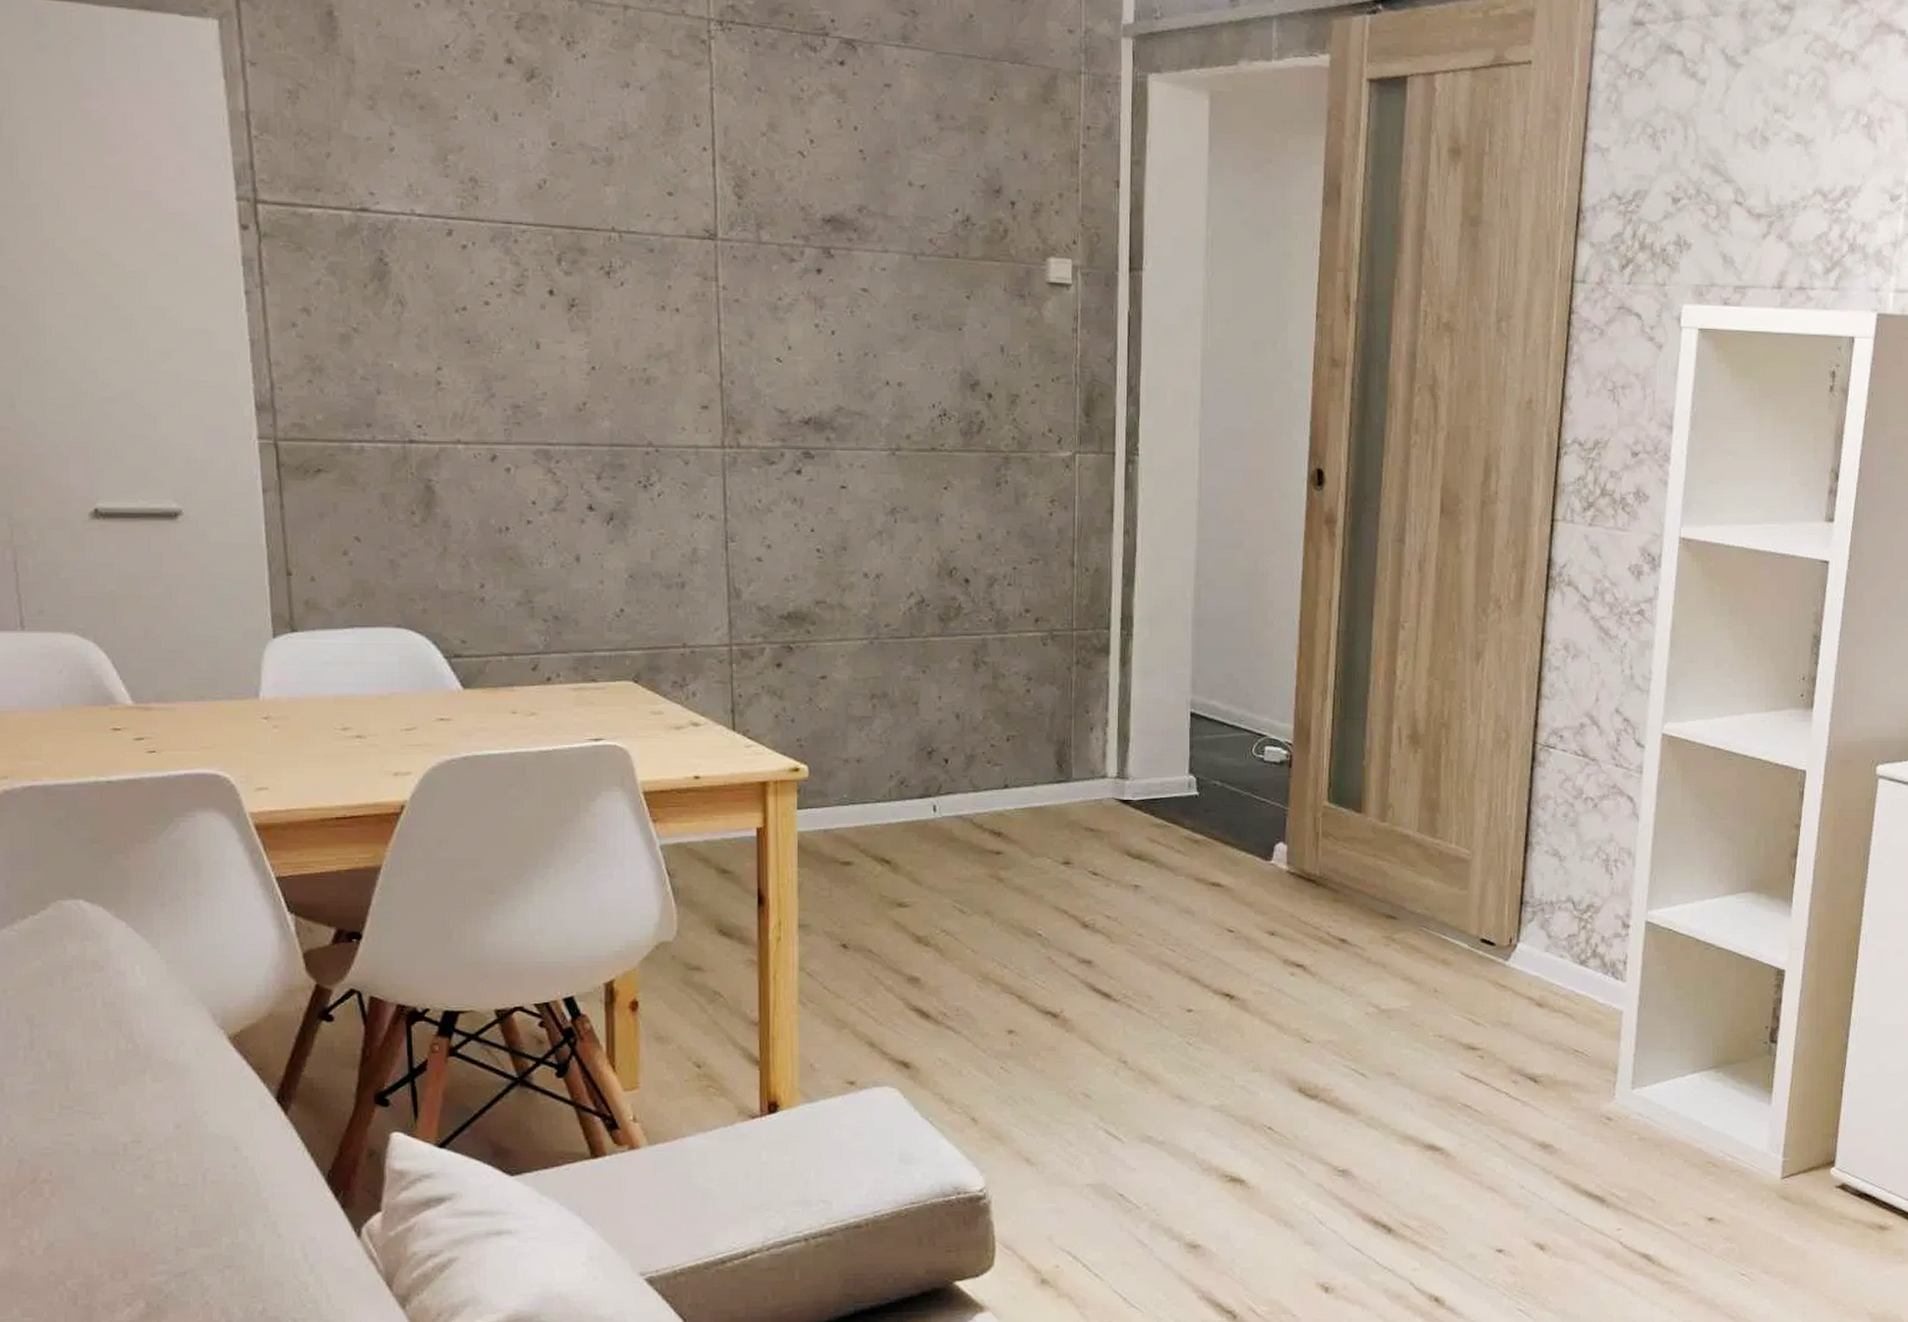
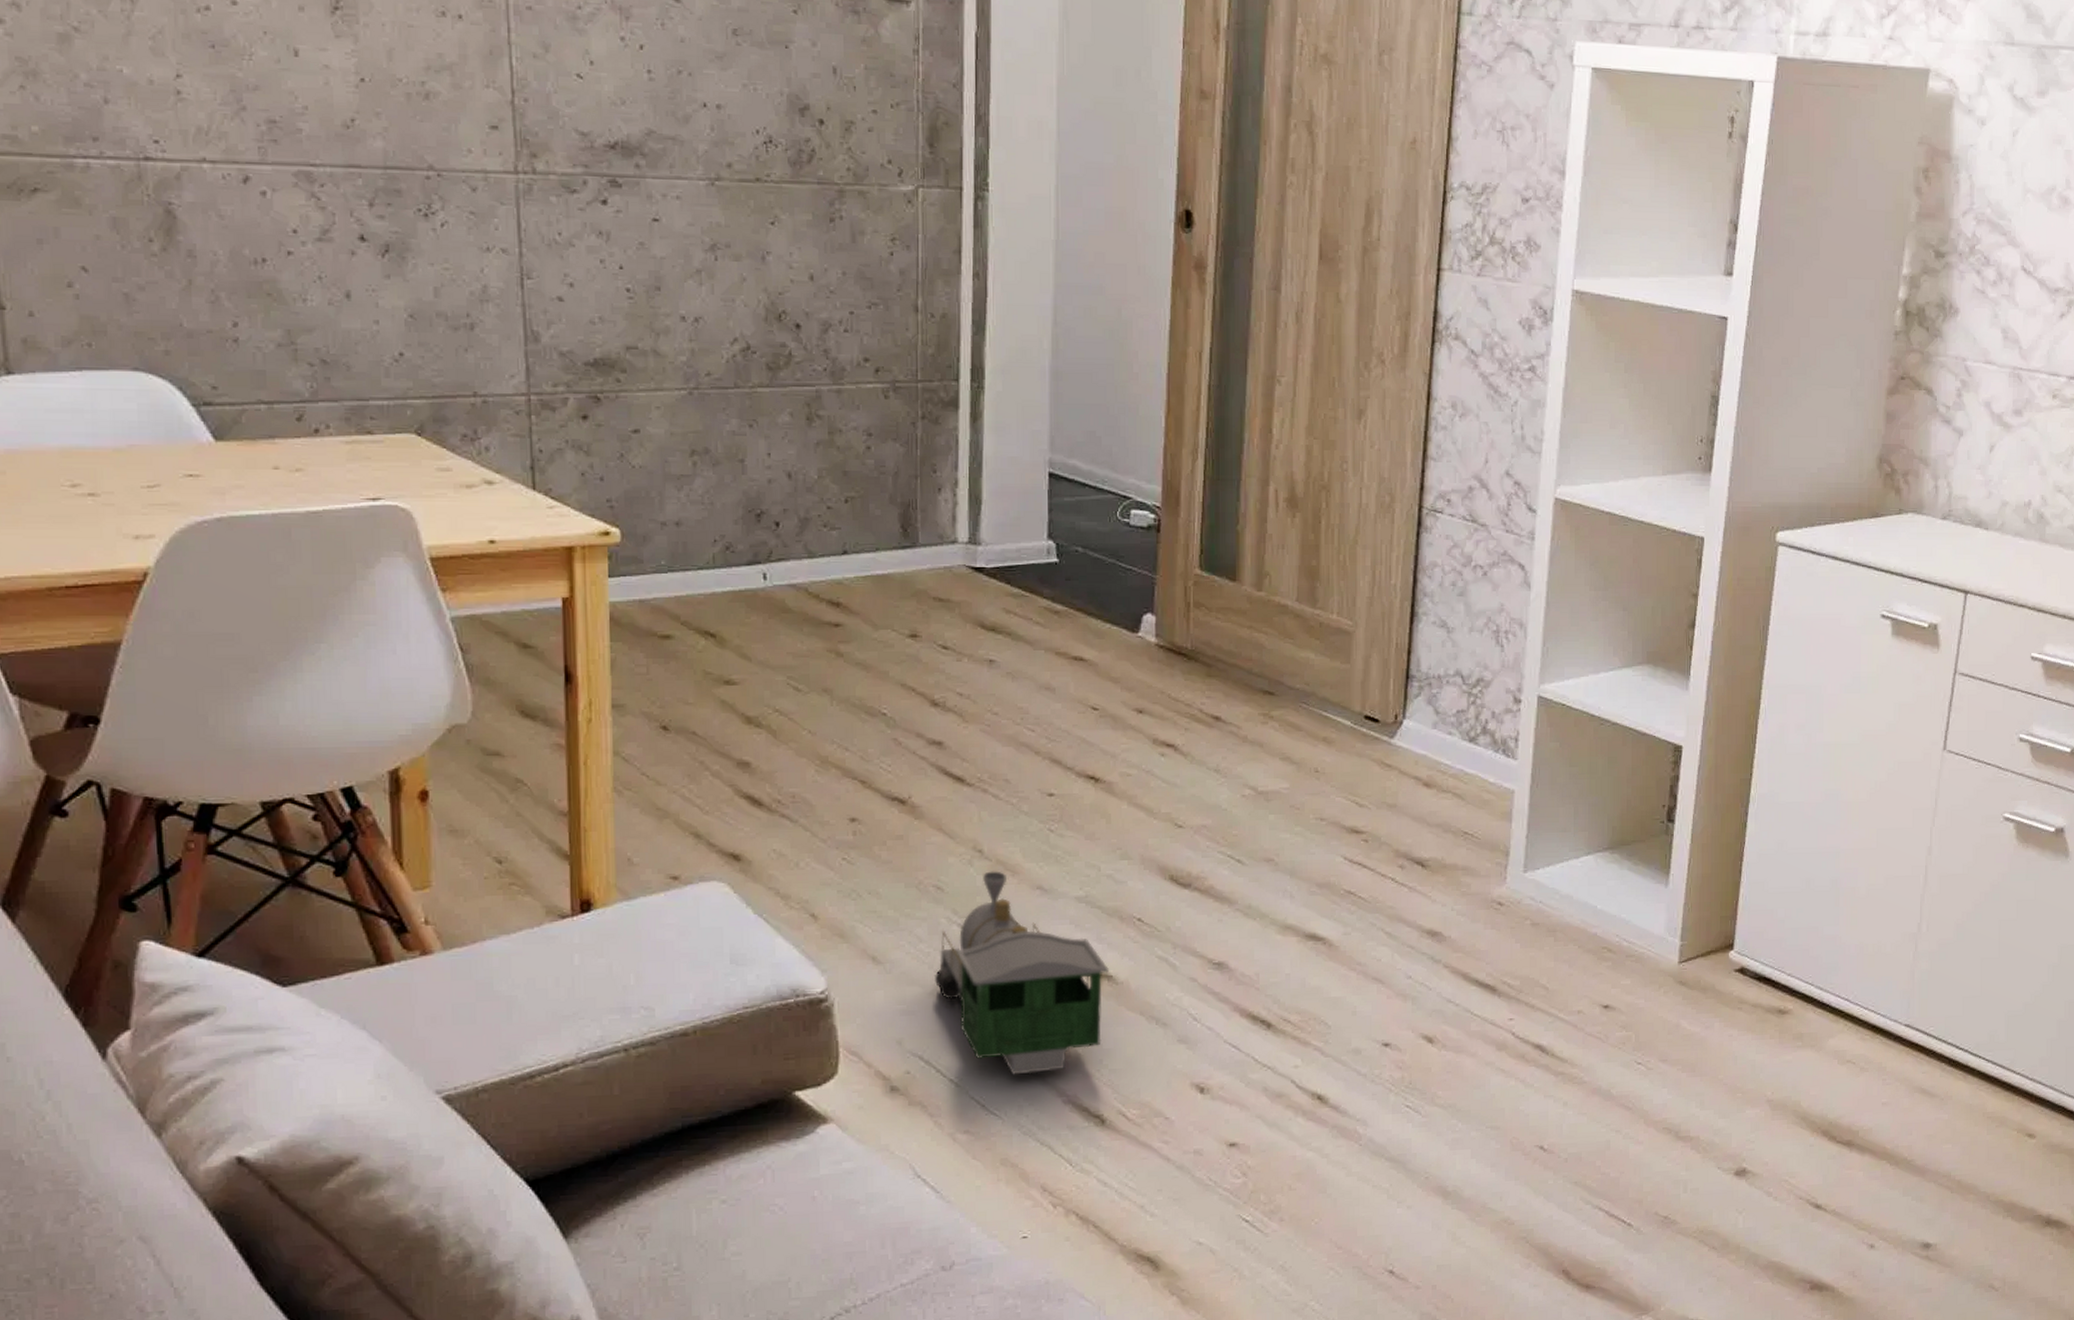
toy train: none [1083,1080,1241,1271] -> present [935,871,1109,1075]

